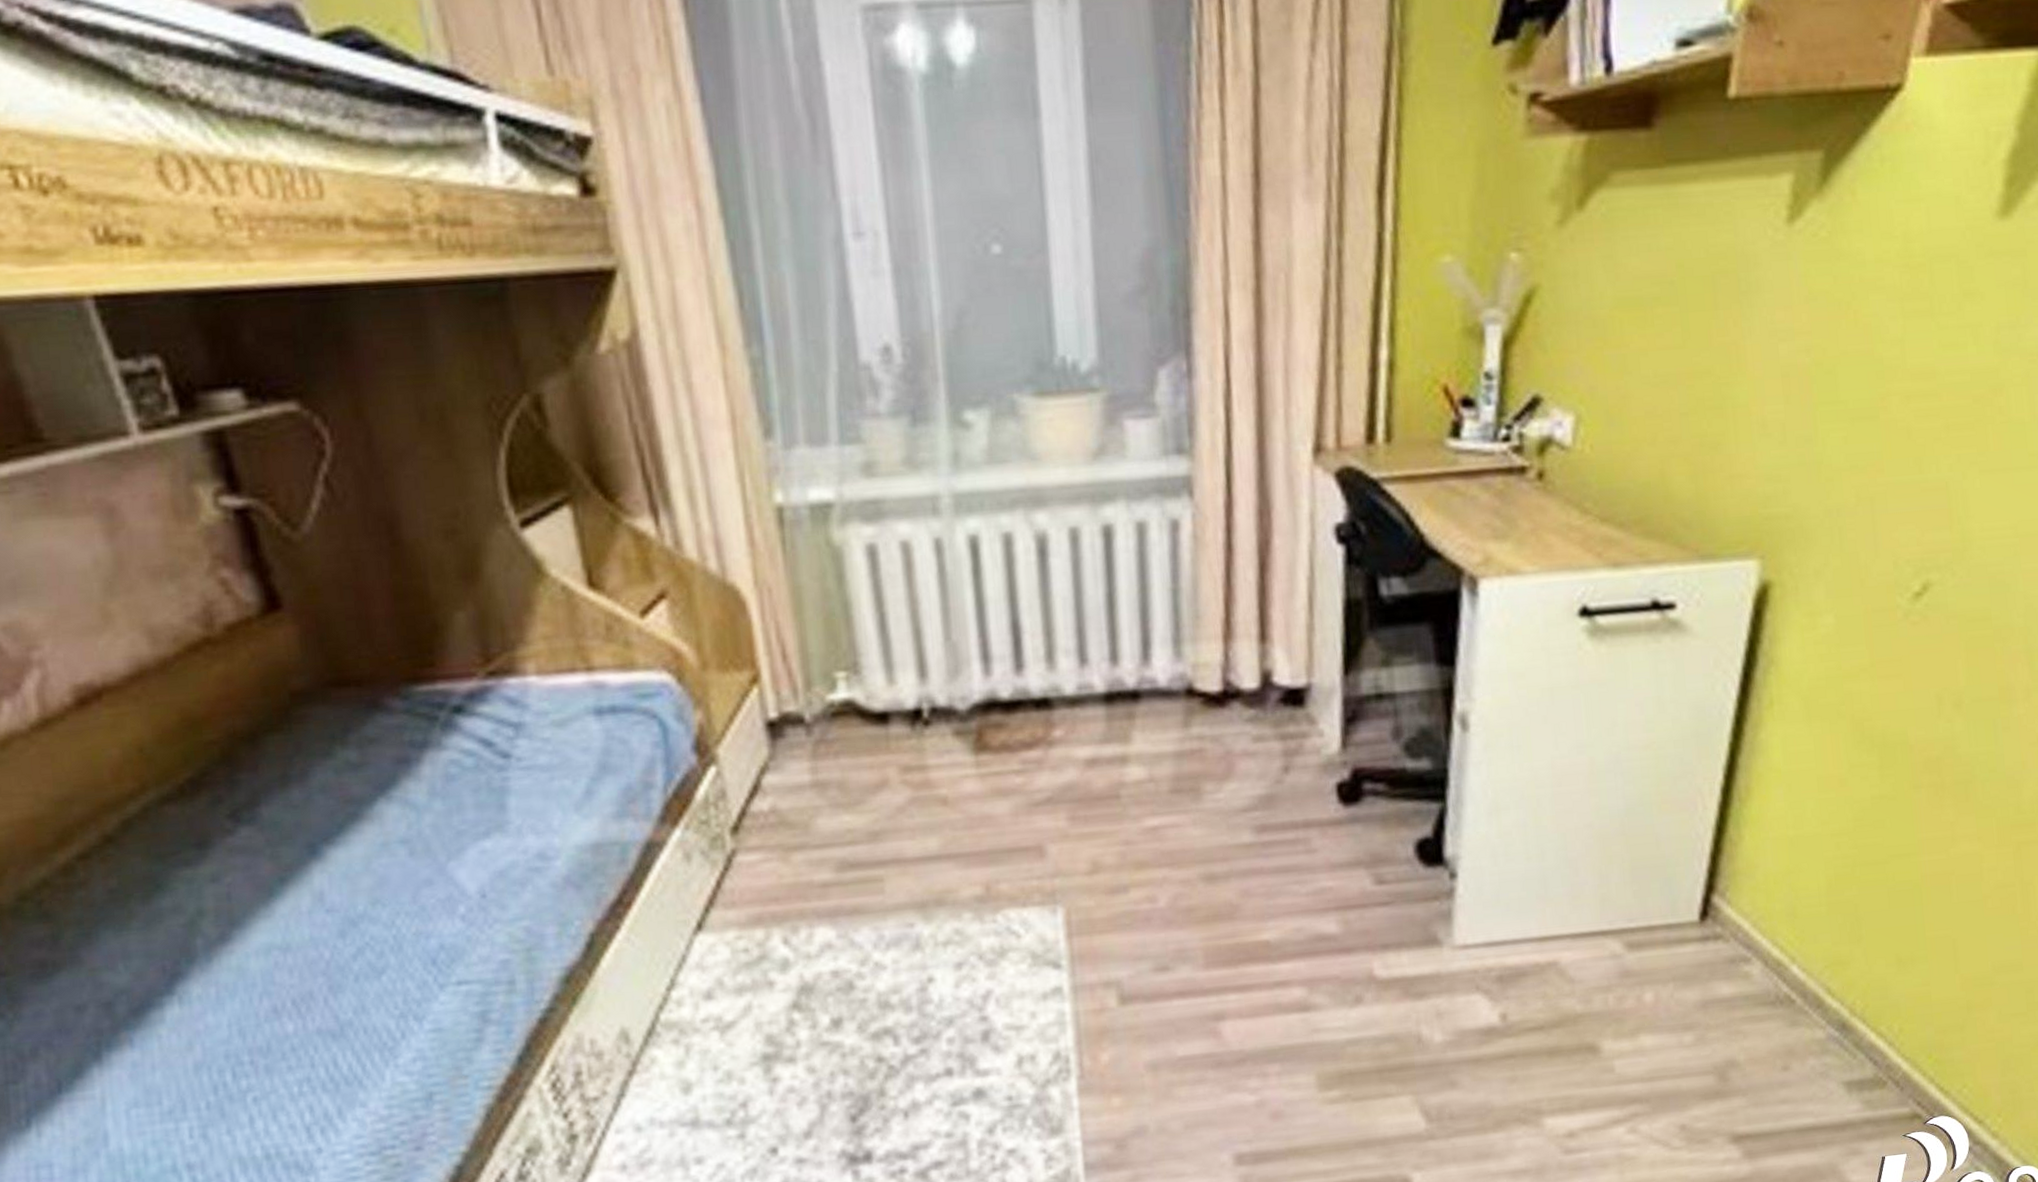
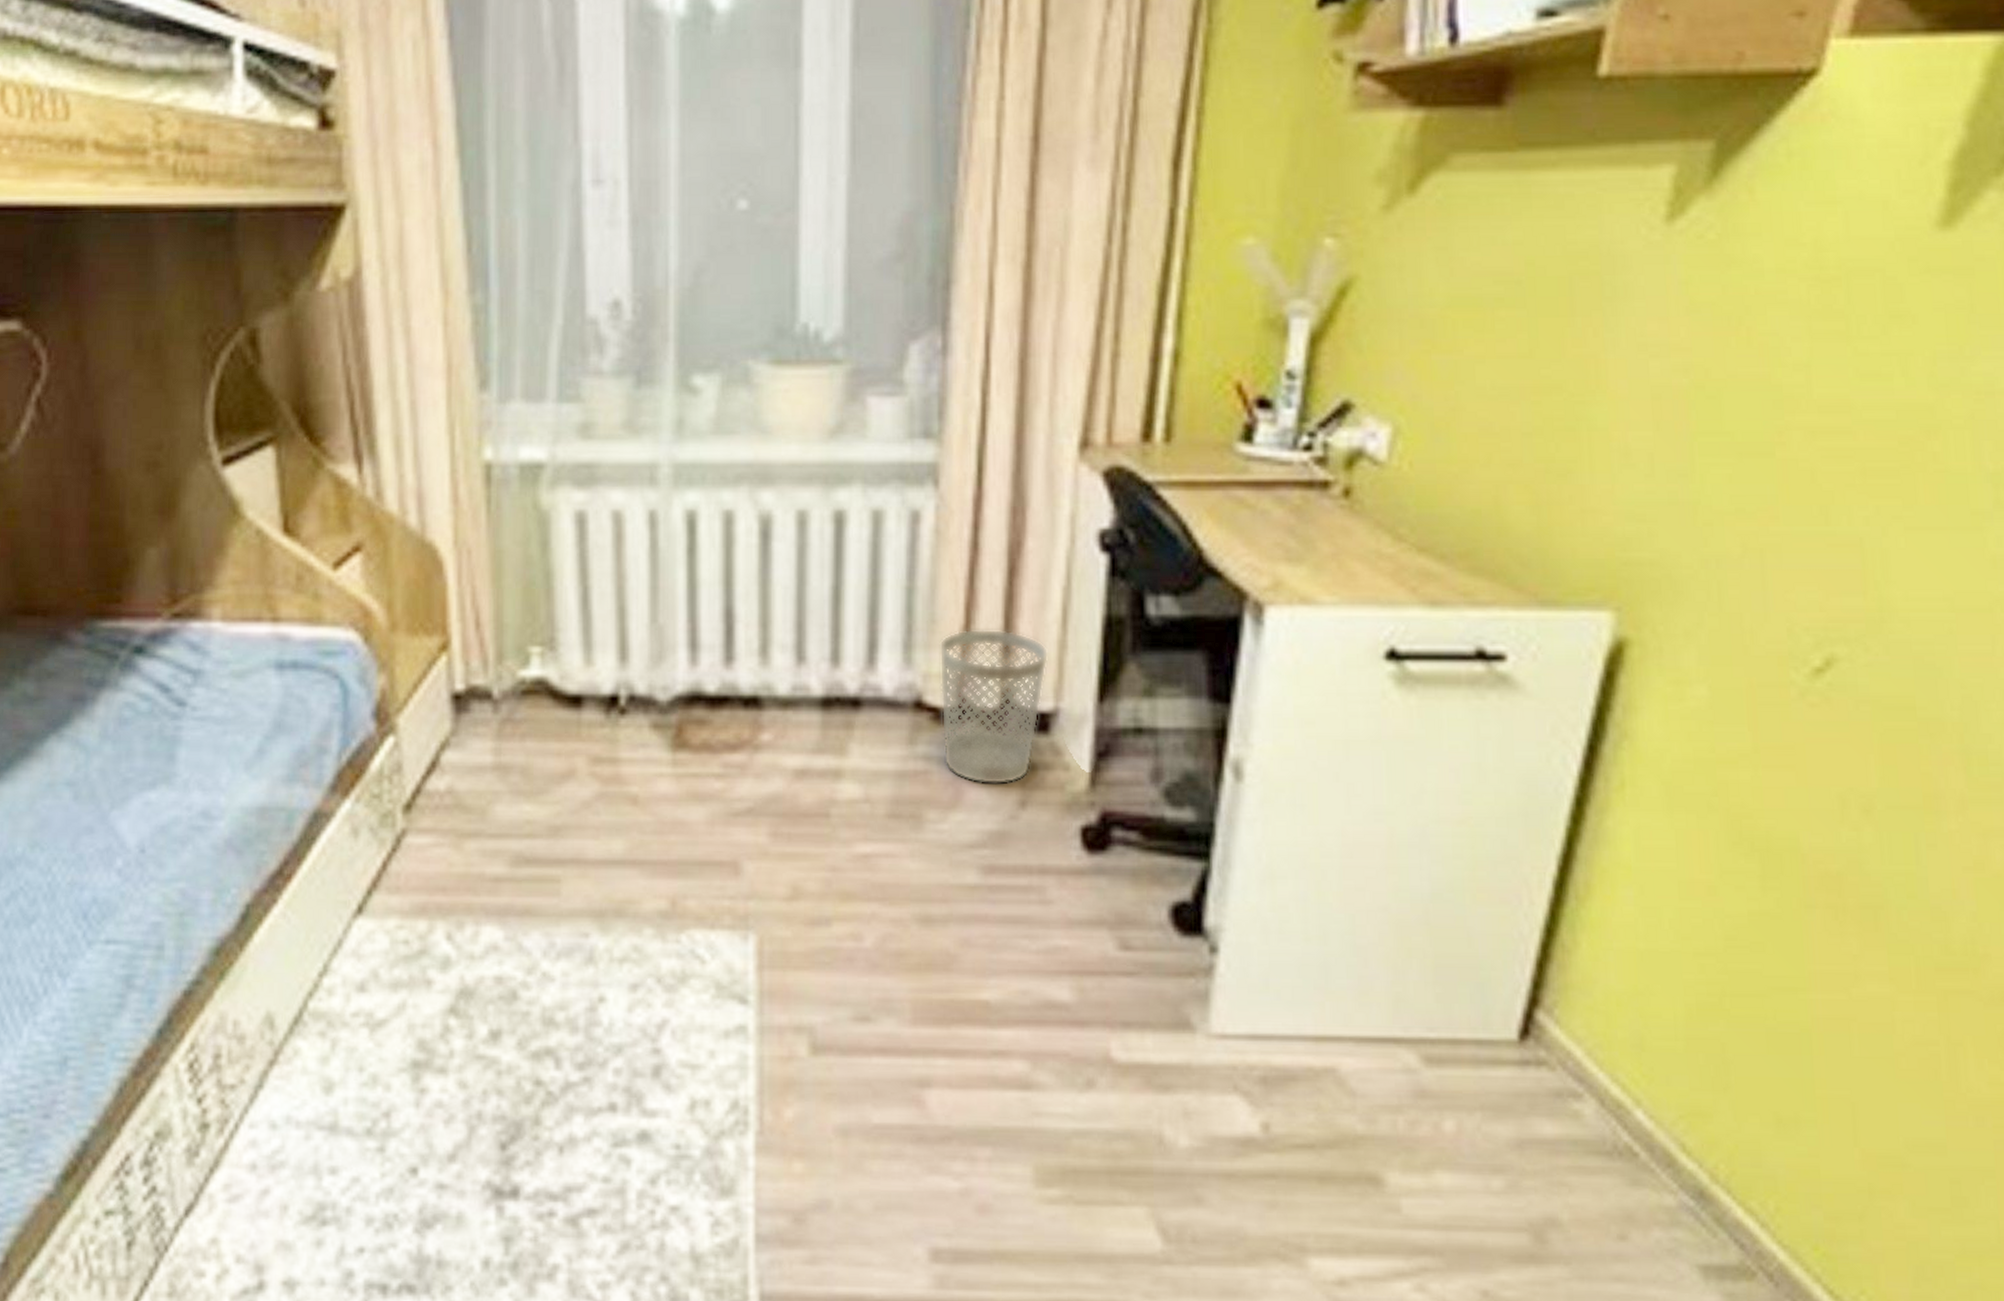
wastebasket: none [1204,619,1300,756] -> present [939,629,1049,785]

